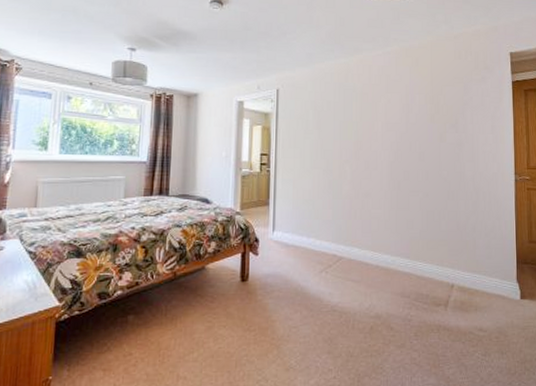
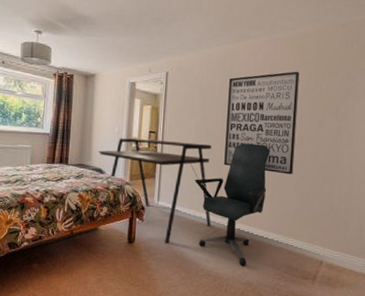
desk: none [203,162,333,278] -> present [98,138,211,243]
office chair: none [312,161,392,298] -> present [194,143,271,267]
wall art: none [344,84,417,193] -> present [224,71,300,175]

